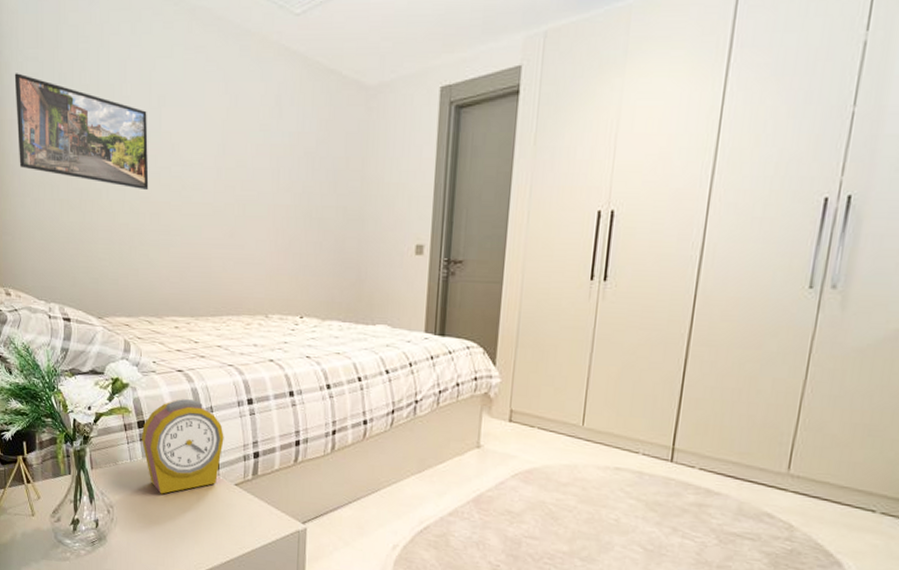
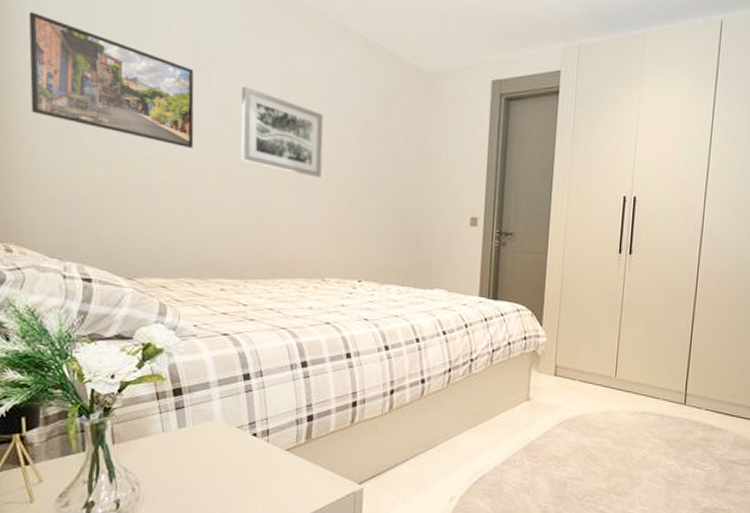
alarm clock: present [141,399,224,494] -> none [176,364,275,466]
wall art: none [189,122,265,211] -> present [240,86,323,178]

